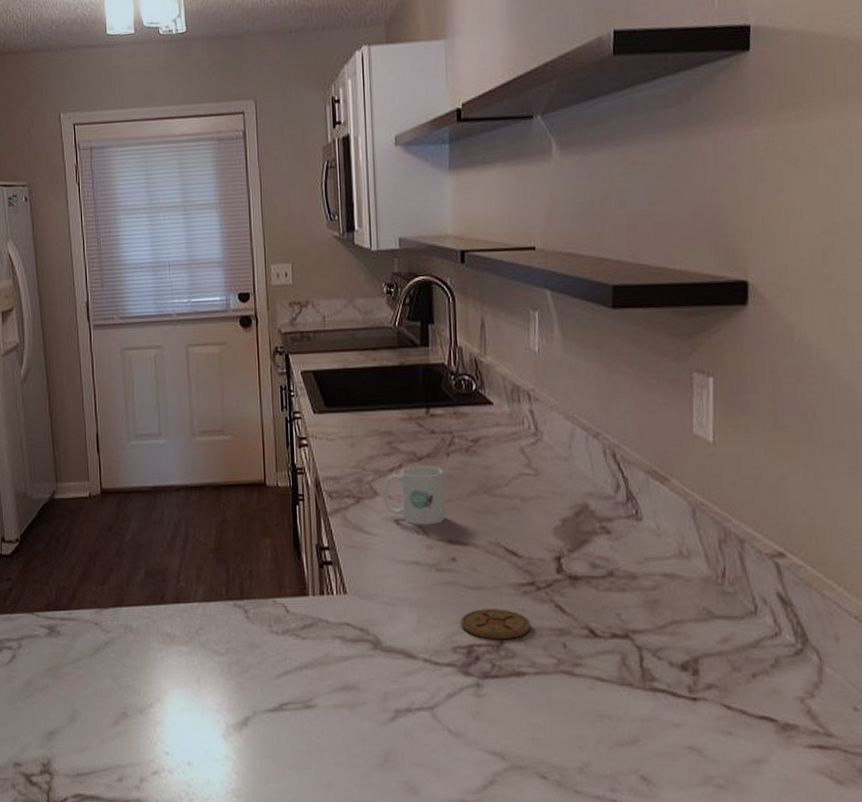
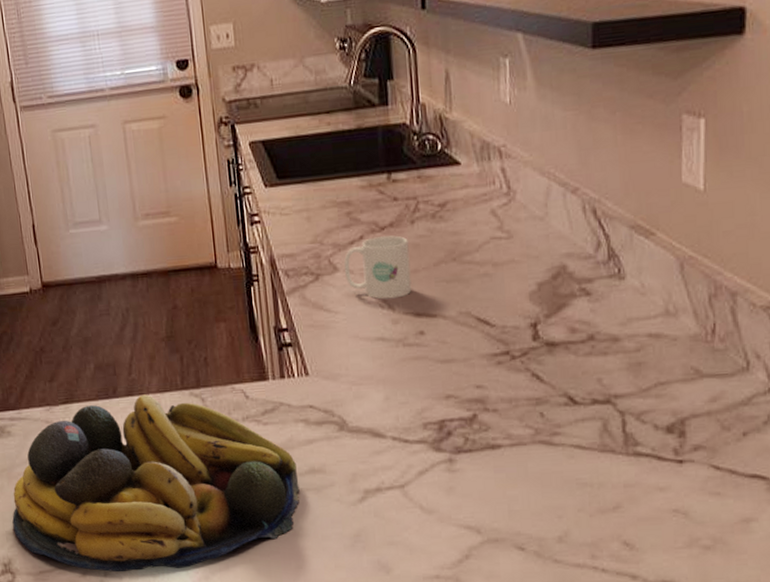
fruit bowl: none [55,602,334,779] -> present [12,394,300,573]
coaster: present [460,609,531,640] -> none [430,381,506,414]

